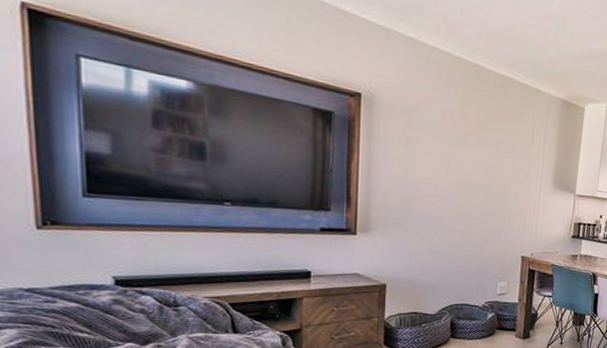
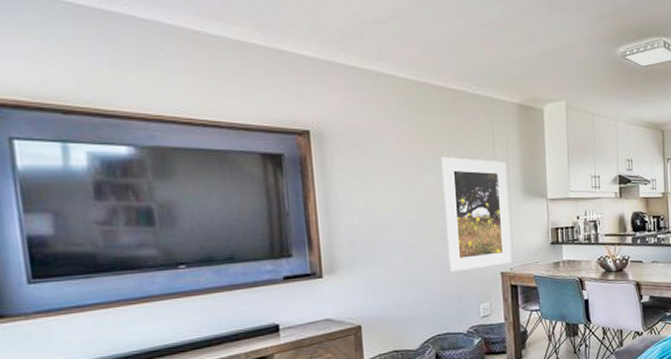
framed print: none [474,139,541,250] -> present [440,157,512,273]

